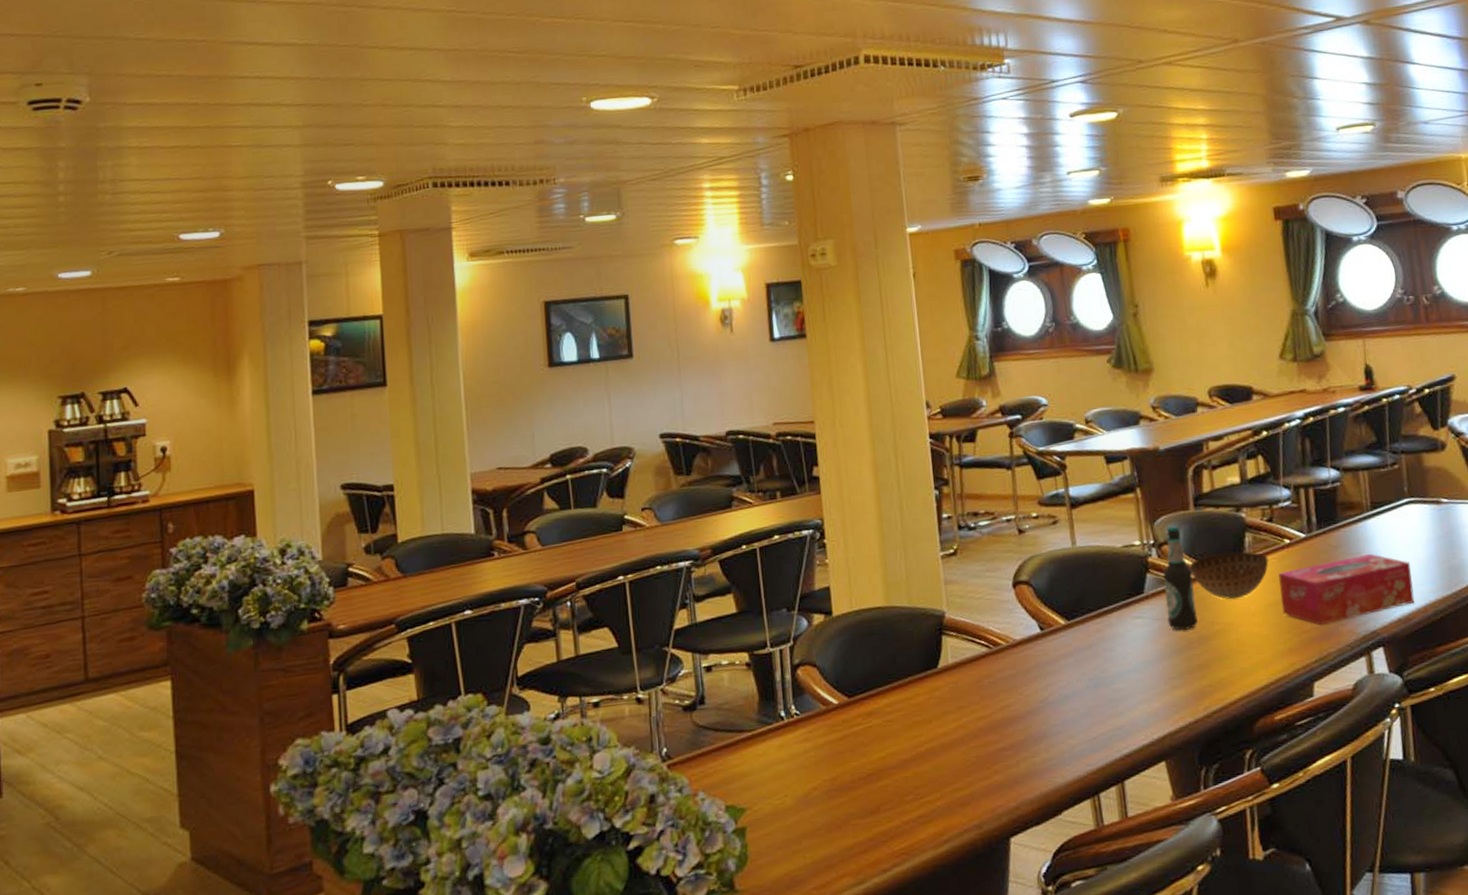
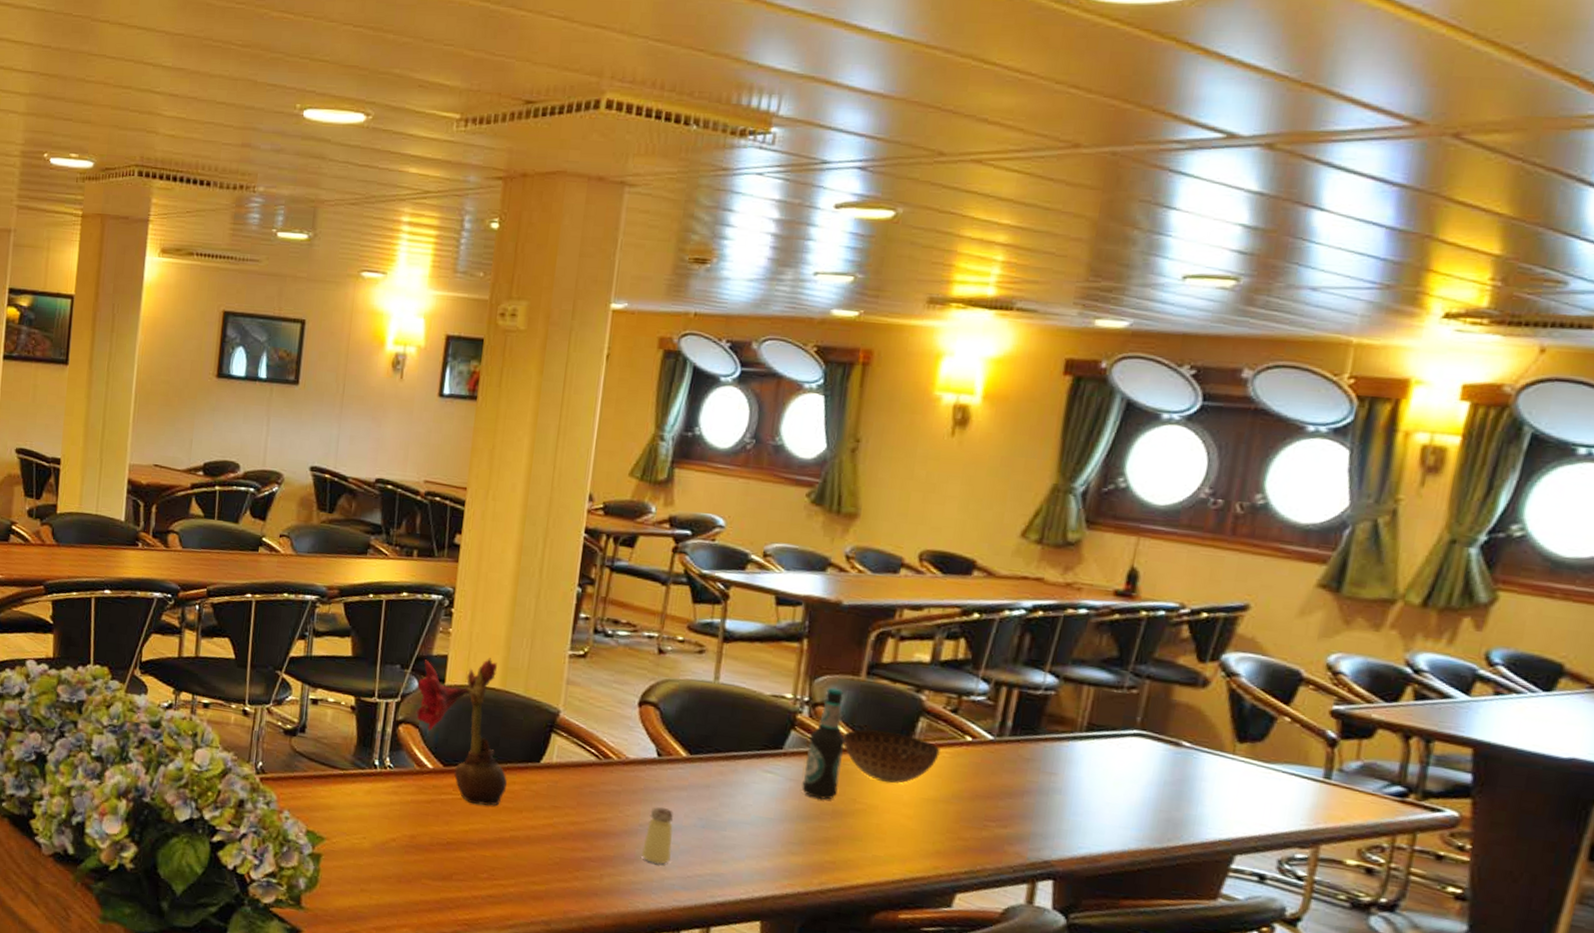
flower: none [806,578,912,728] -> present [415,658,508,806]
saltshaker: none [1046,677,1074,735] -> present [641,807,673,865]
tissue box: present [1278,553,1415,626] -> none [940,769,1118,845]

